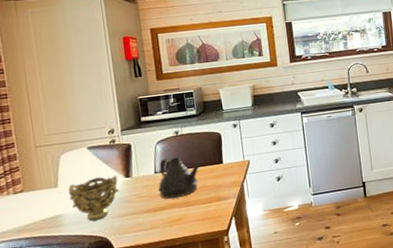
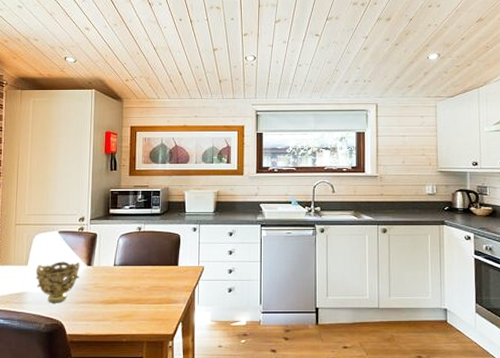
teapot: present [157,157,203,199] -> none [114,252,160,293]

